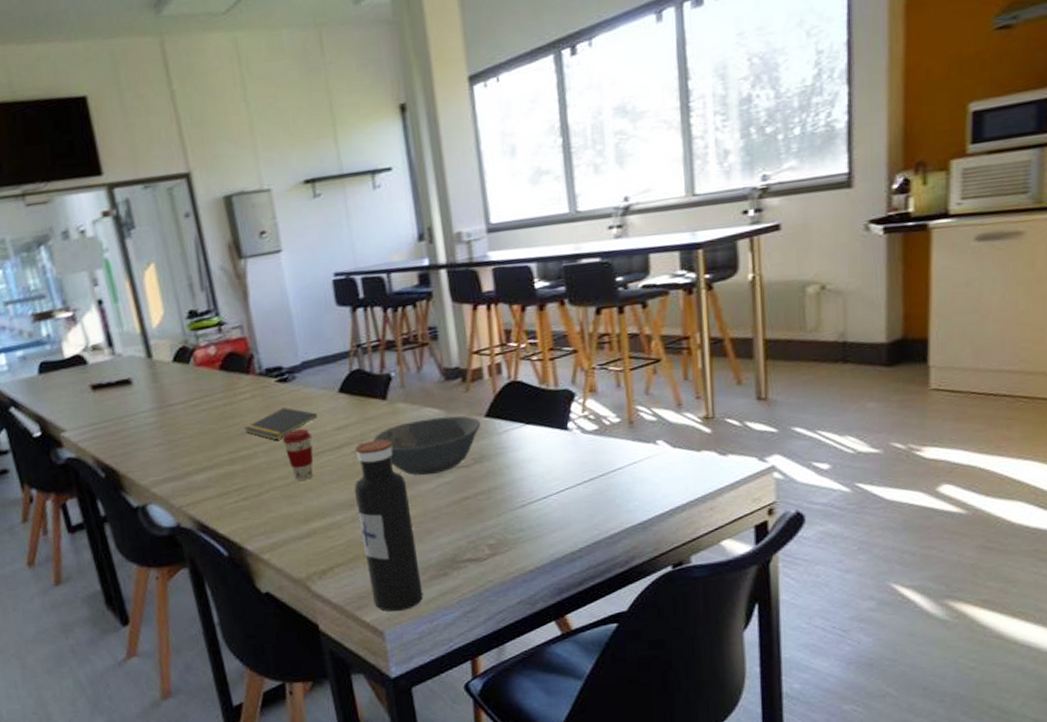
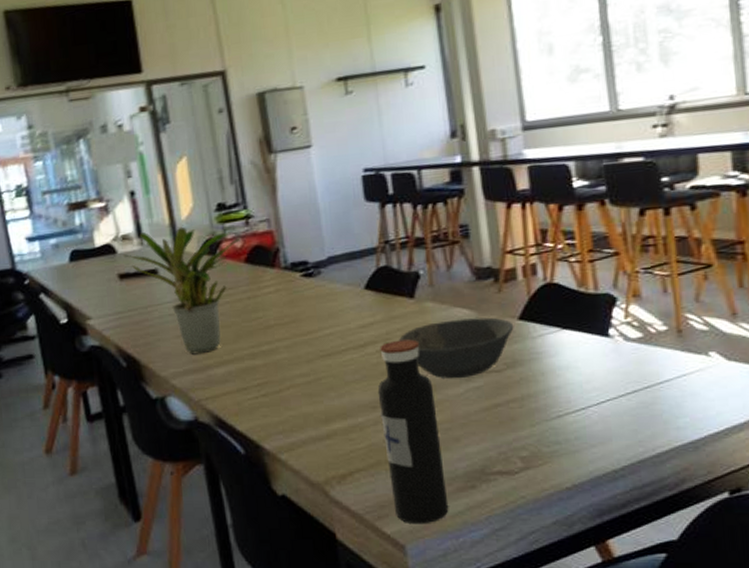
potted plant: none [94,335,214,463] -> present [122,226,241,355]
notepad: present [244,407,317,441] -> none [267,302,342,336]
coffee cup: present [282,429,314,480] -> none [305,326,337,378]

